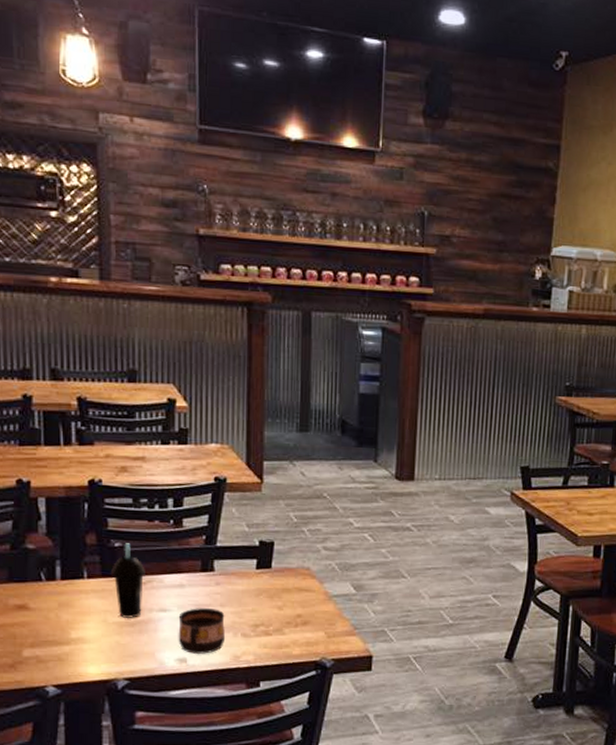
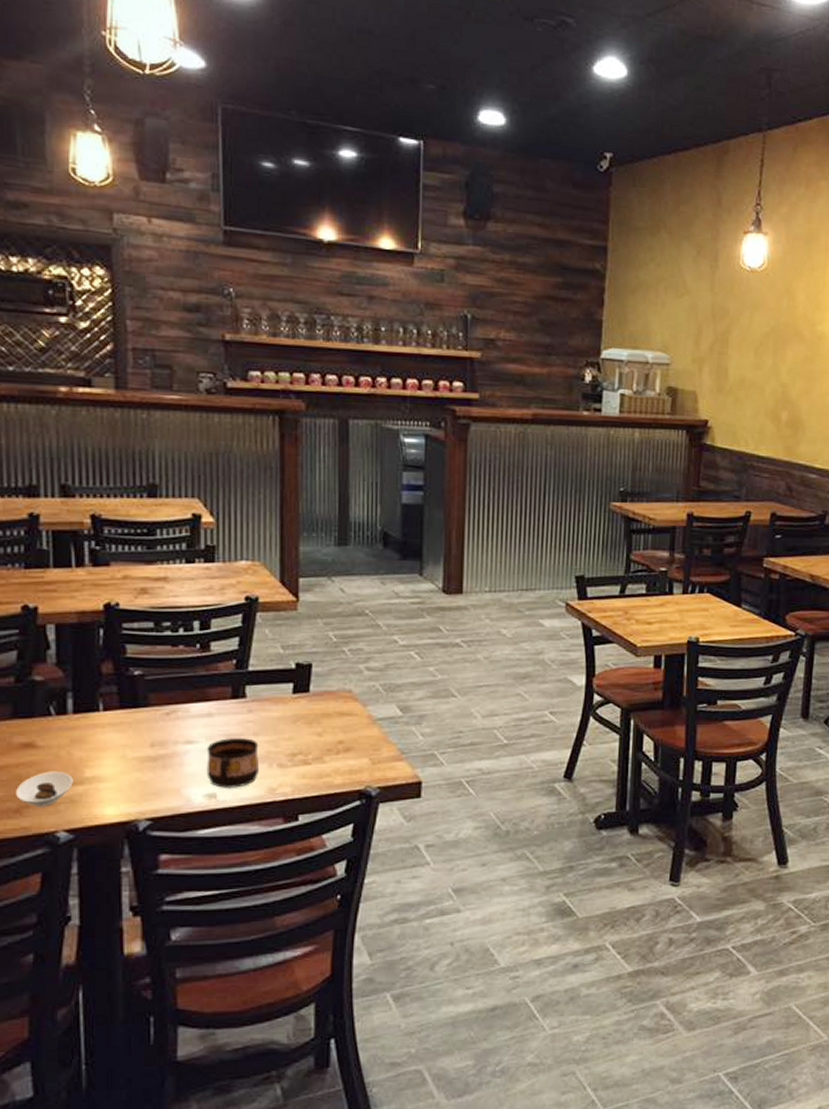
saucer: none [11,631,61,663] -> present [16,771,73,807]
cup: present [111,543,145,619] -> none [131,671,169,754]

